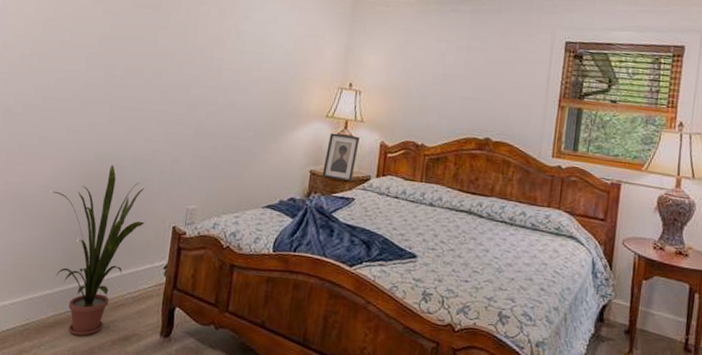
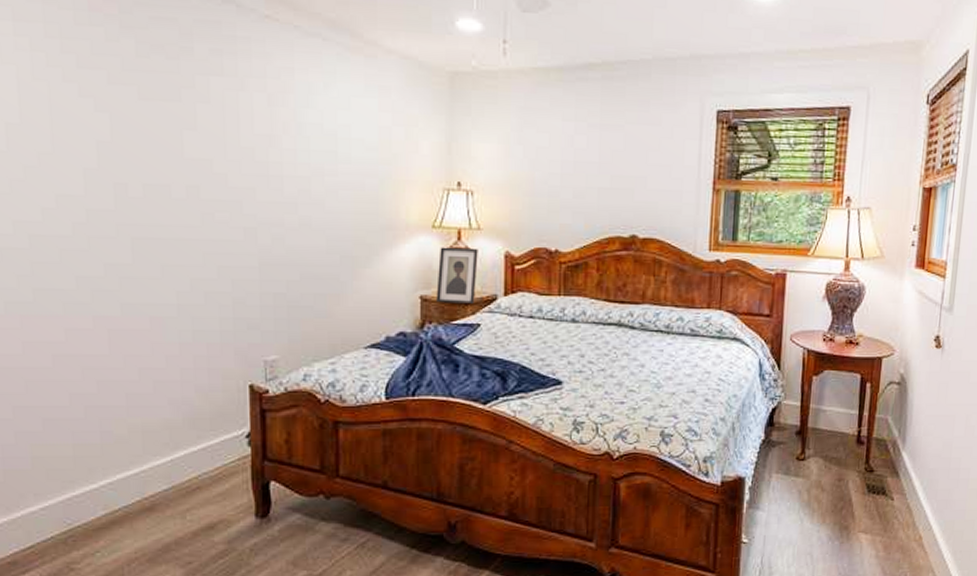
house plant: present [52,164,145,337] -> none [70,316,210,534]

